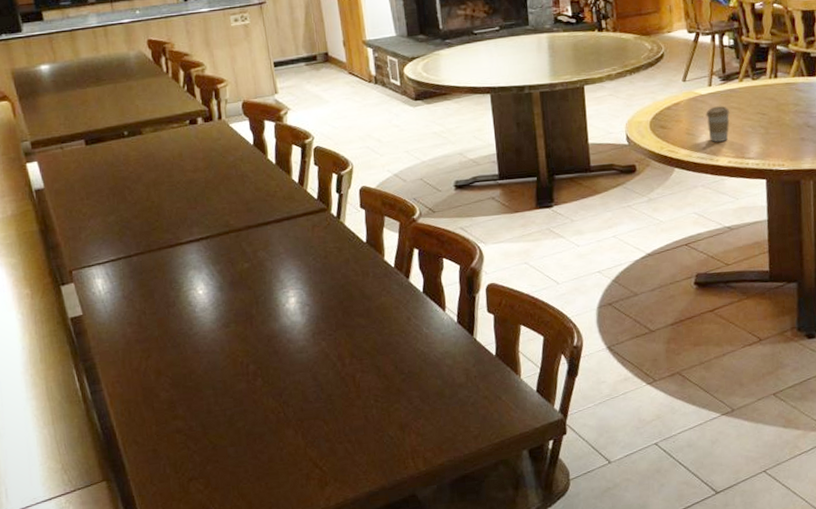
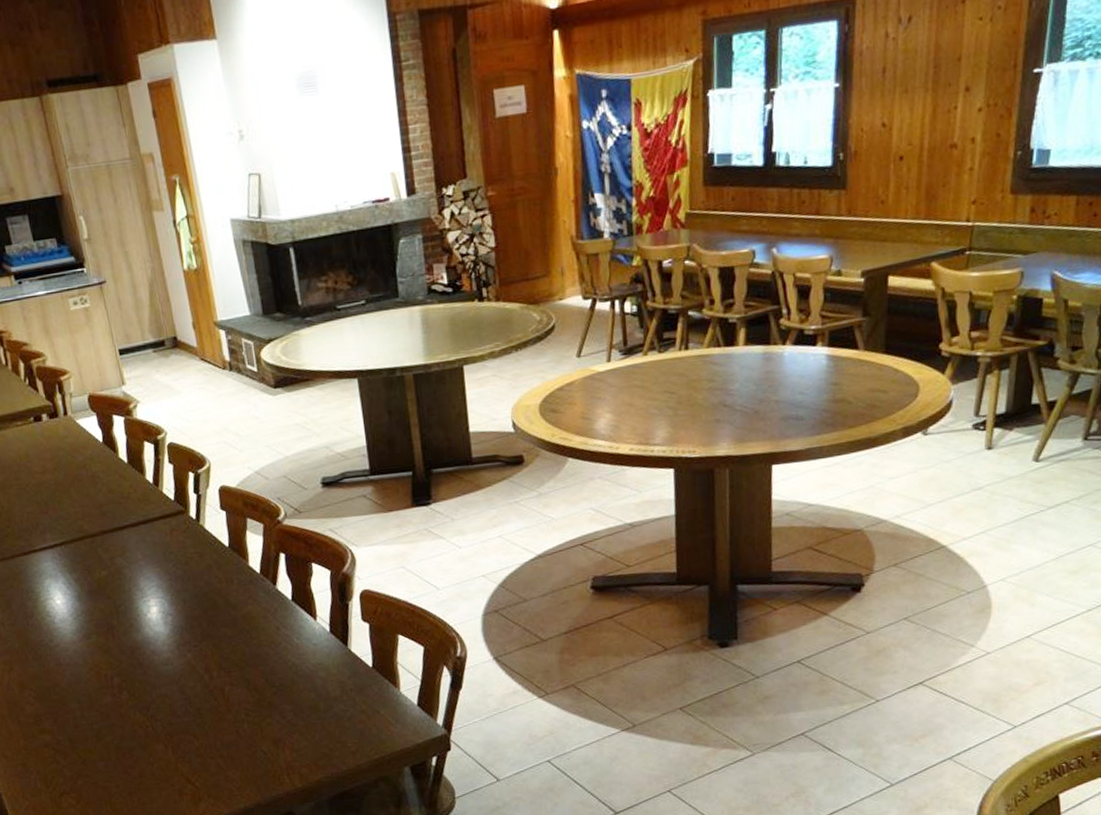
coffee cup: present [705,106,730,142] -> none [604,384,633,427]

